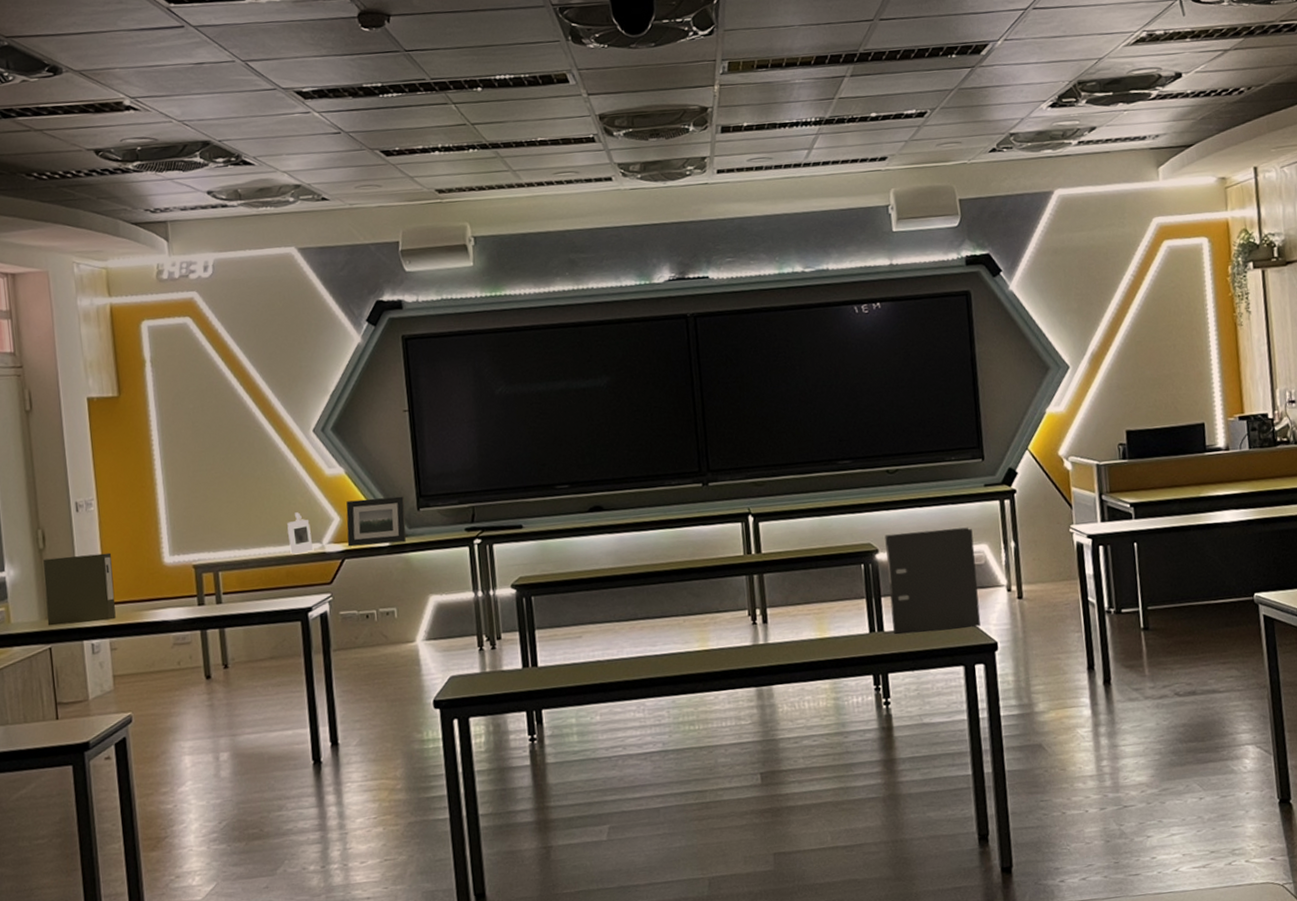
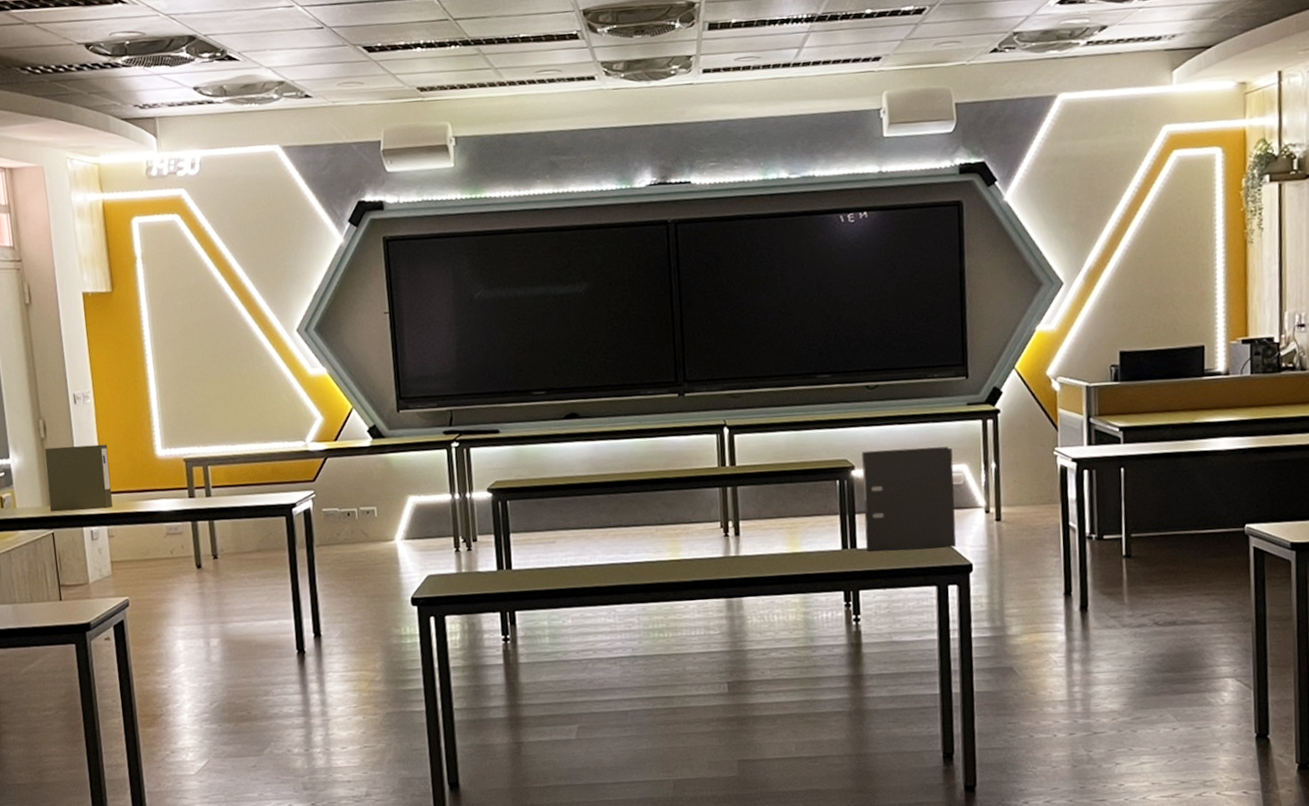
tissue box: present [287,512,313,555] -> none [272,410,297,452]
picture frame: present [346,496,407,547] -> none [328,397,387,446]

